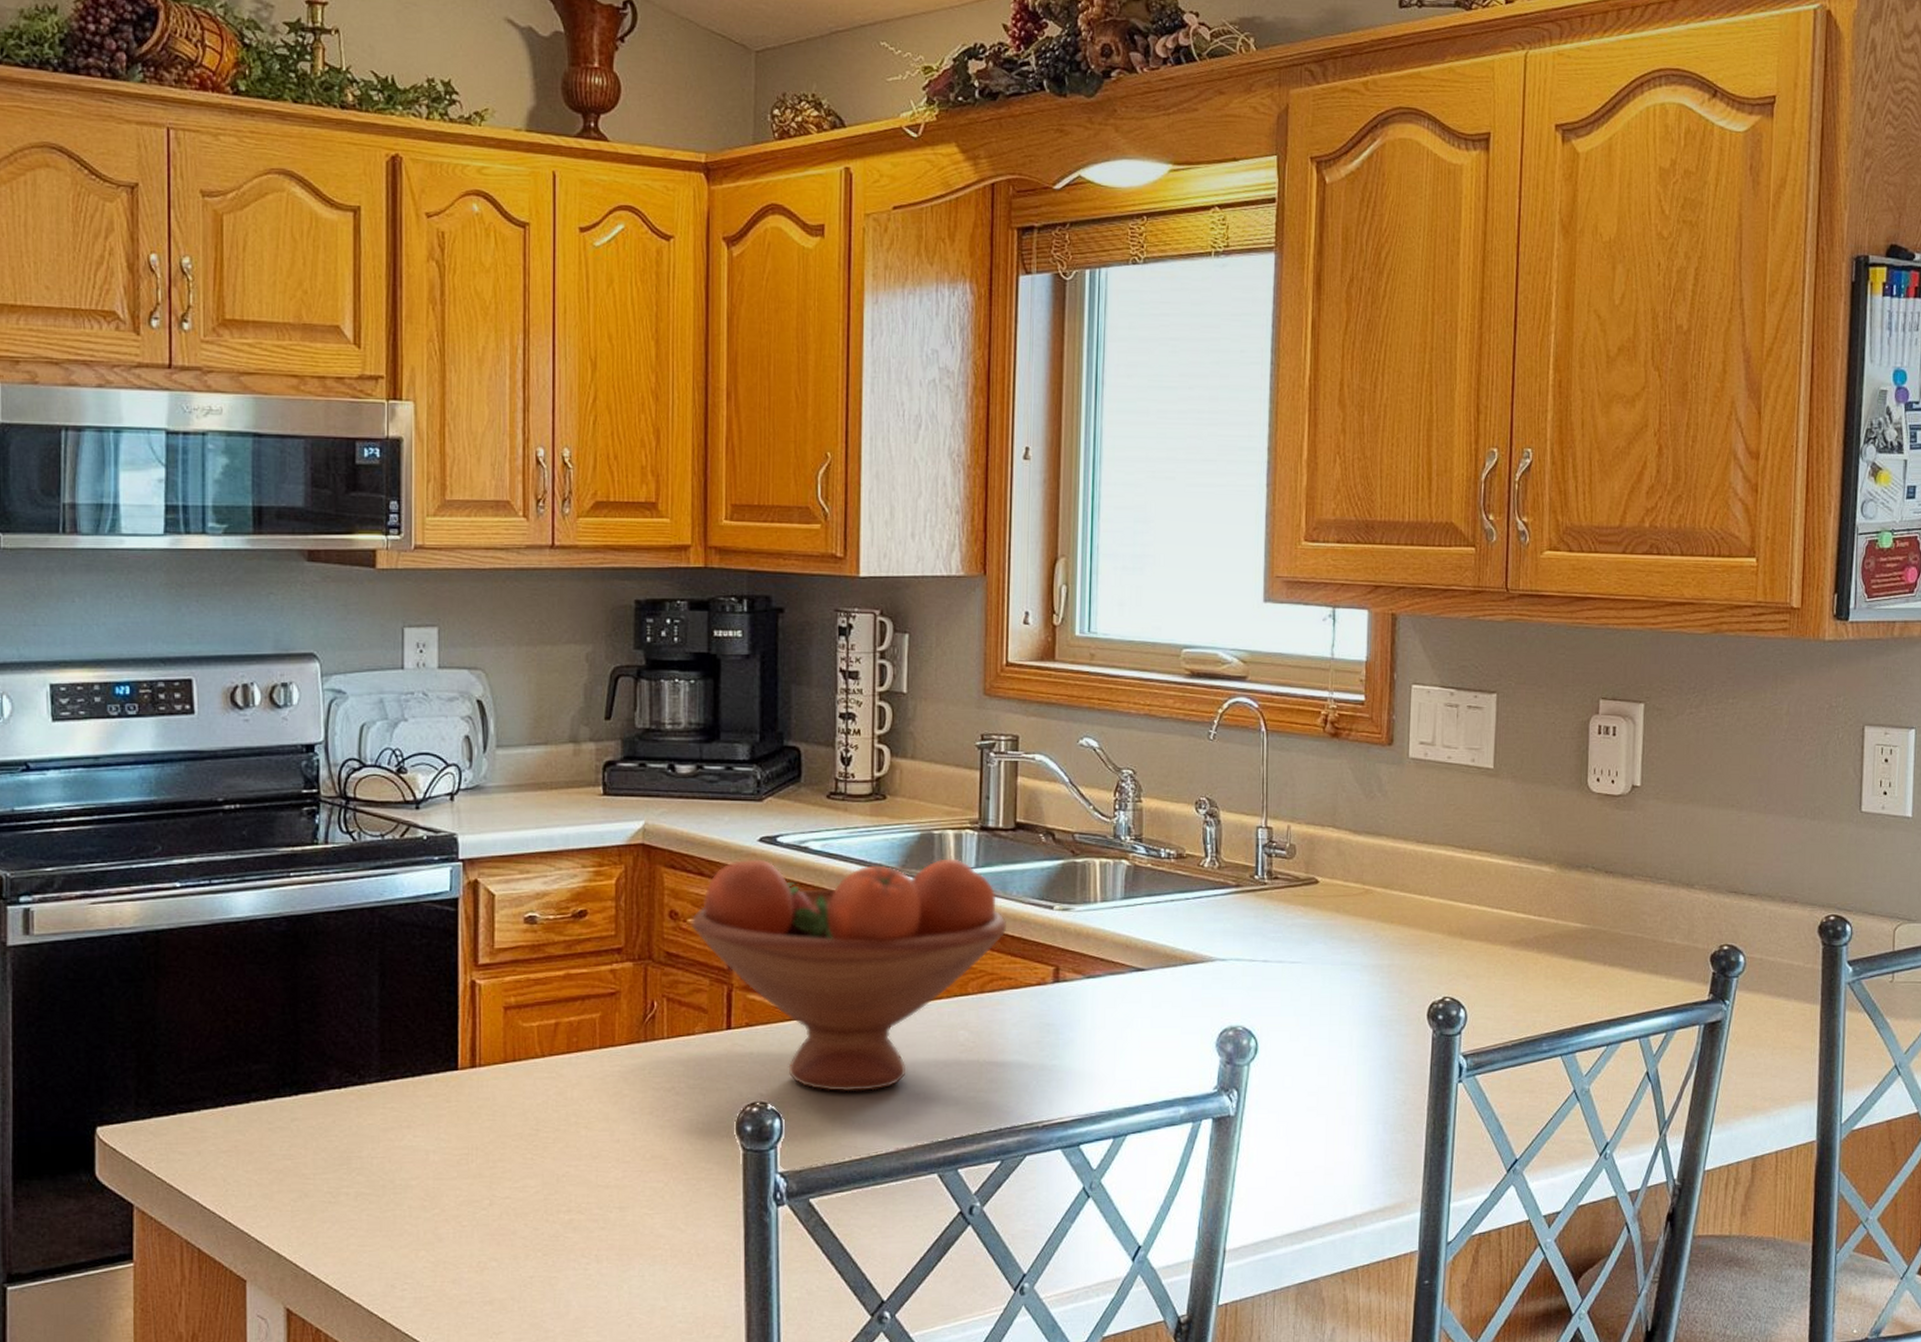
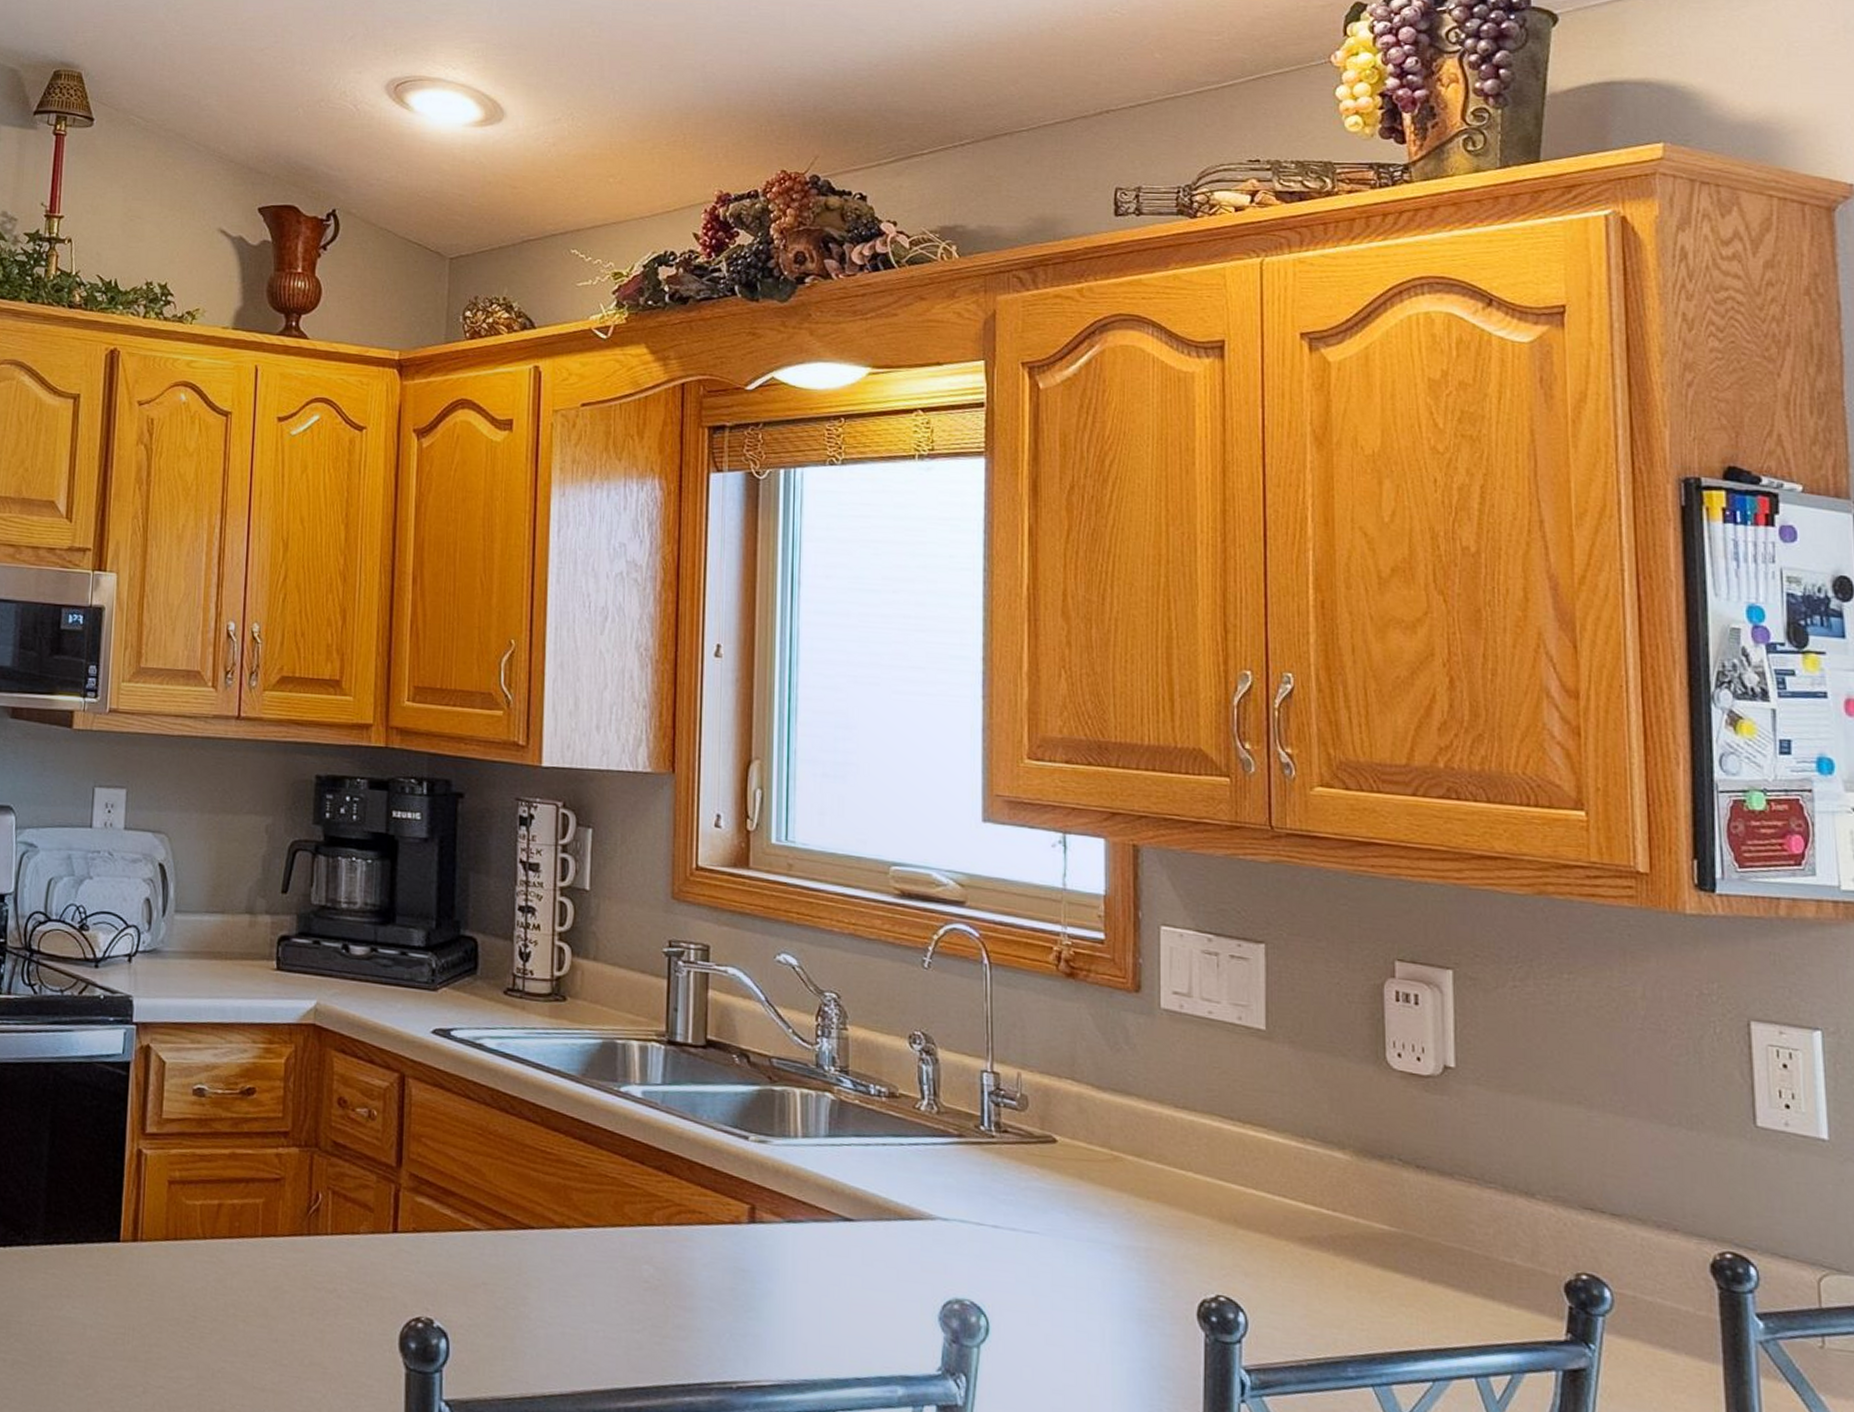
fruit bowl: present [692,858,1007,1092] -> none [360,1051,697,1321]

